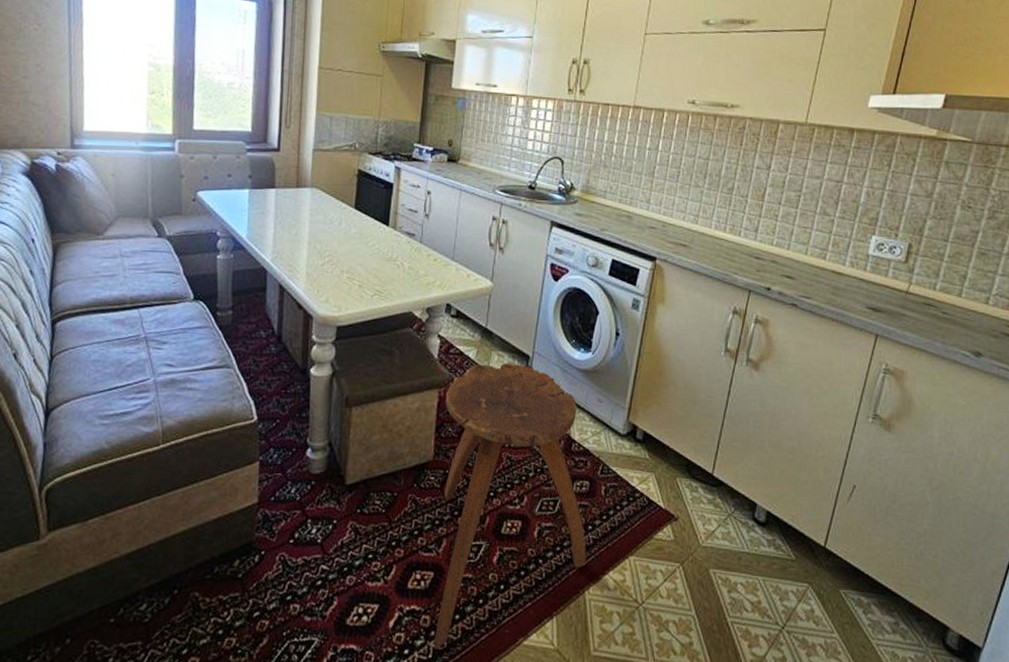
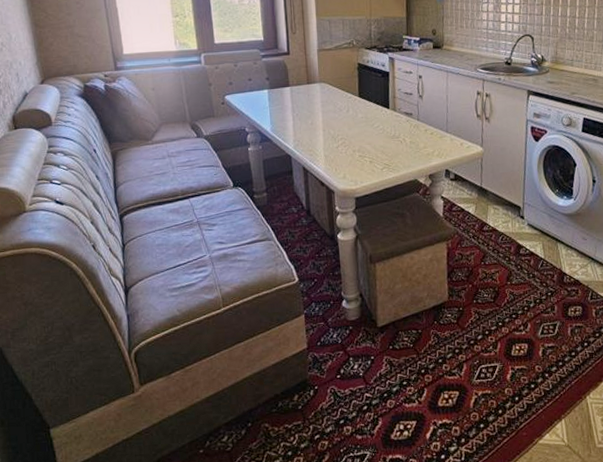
stool: present [433,362,586,650] -> none [453,214,585,453]

